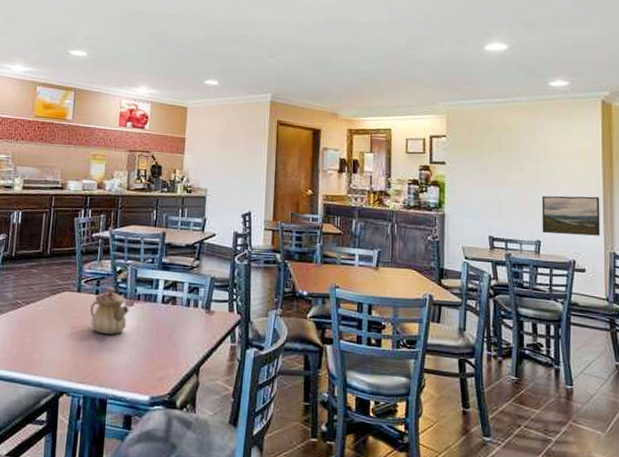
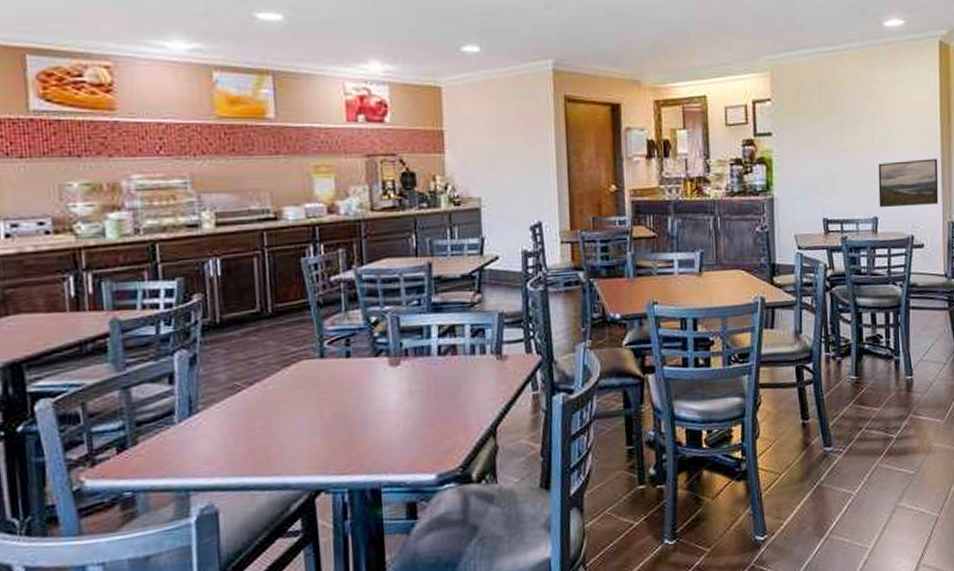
teapot: present [90,286,129,335] -> none [342,344,395,407]

